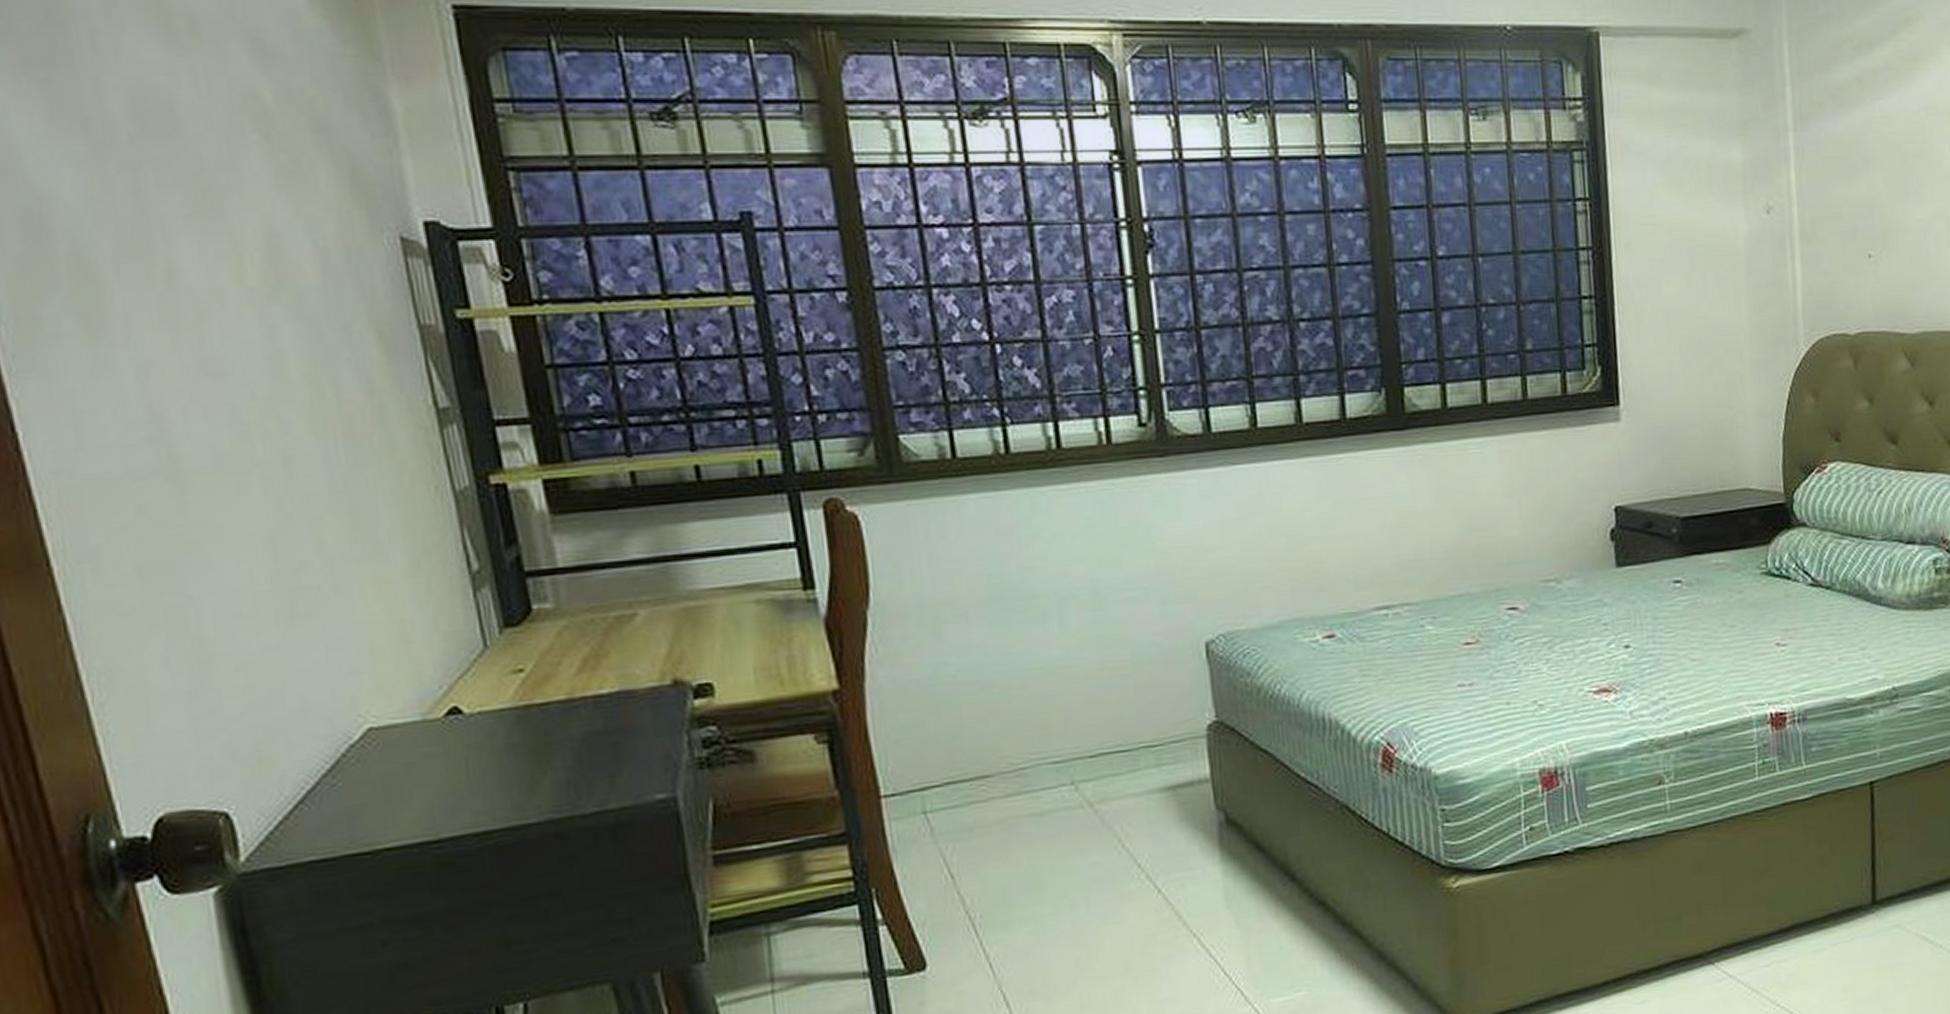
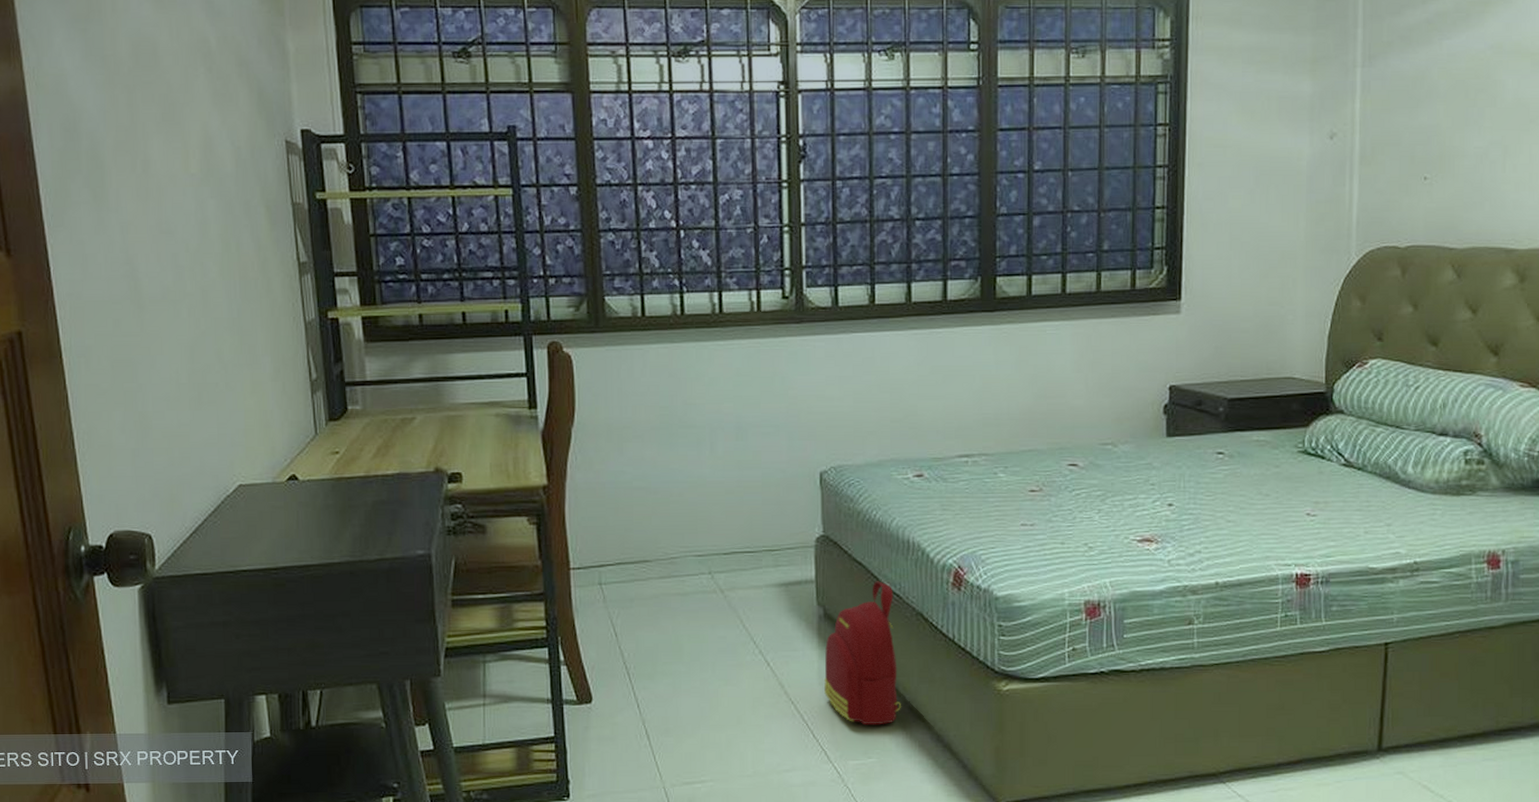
backpack: none [1230,771,1332,952] -> present [824,581,901,725]

